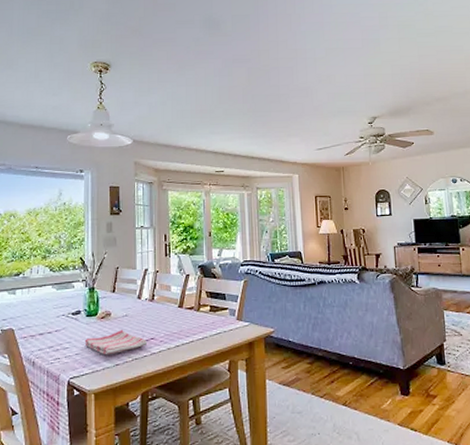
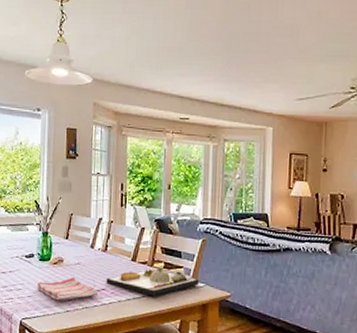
dinner plate: none [154,311,244,341] -> present [106,267,199,297]

